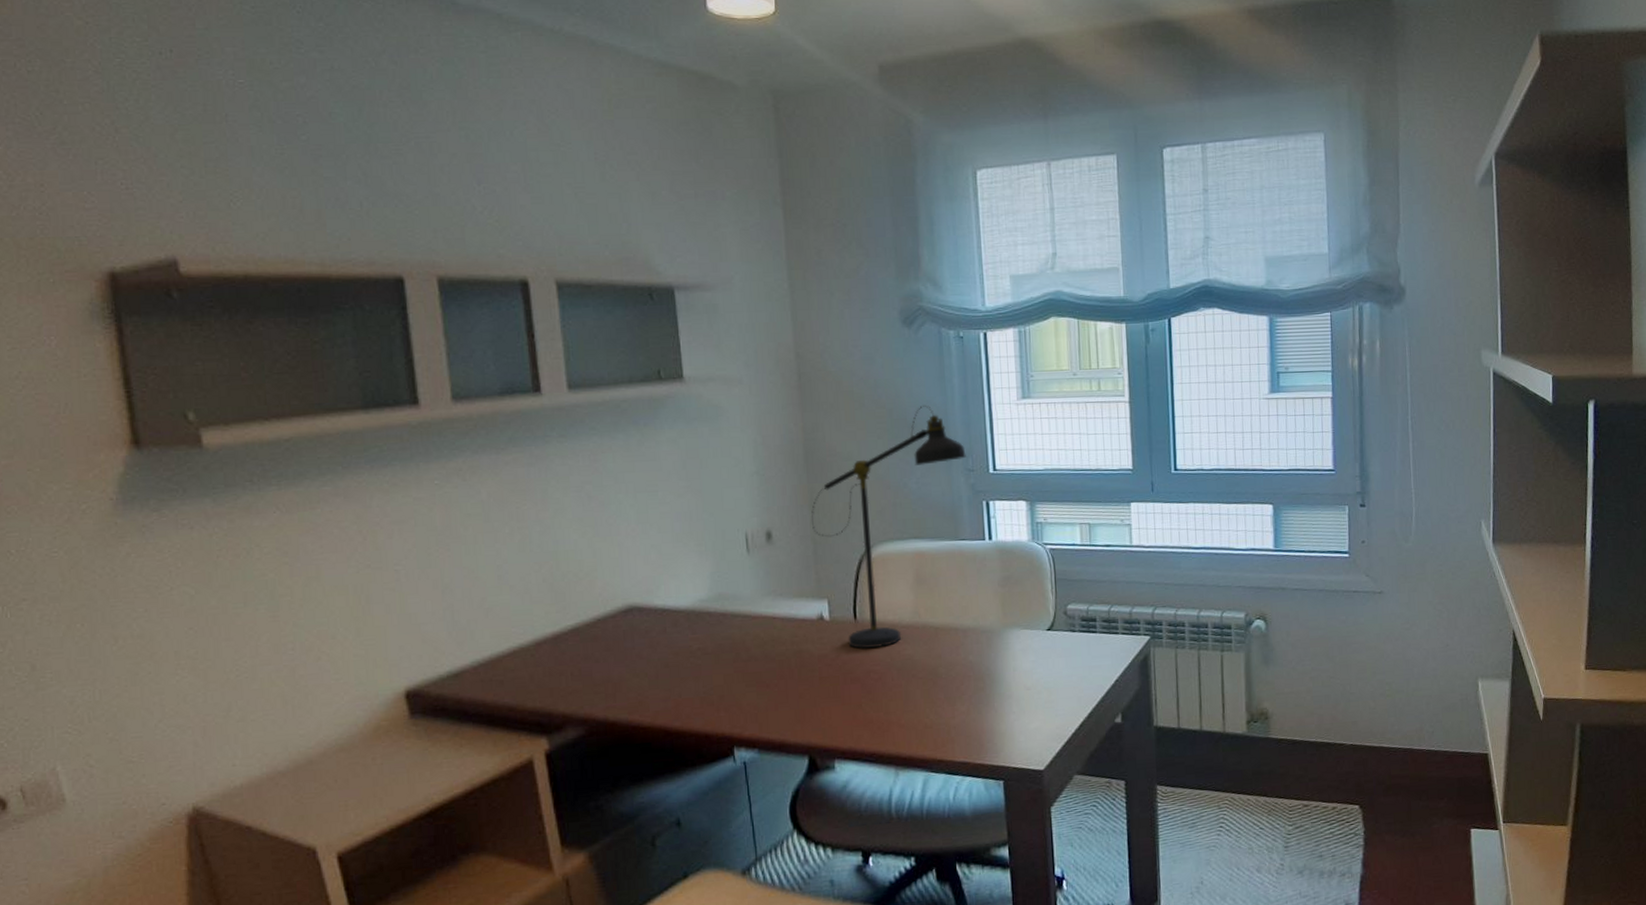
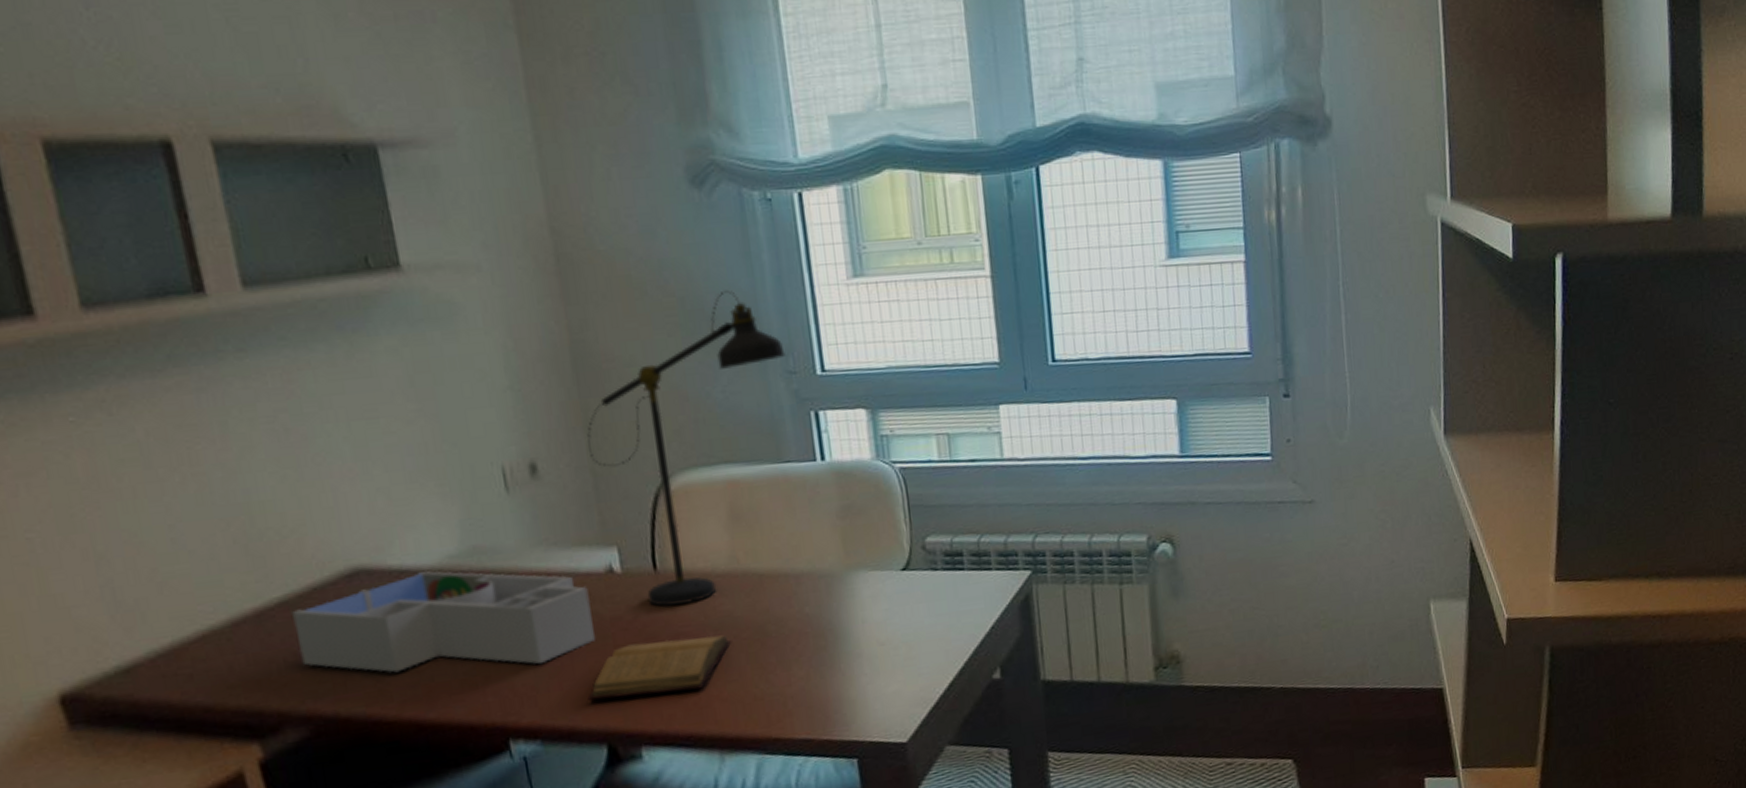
desk organizer: none [581,610,807,689] -> present [292,570,597,673]
book: none [796,674,911,720] -> present [587,635,732,700]

